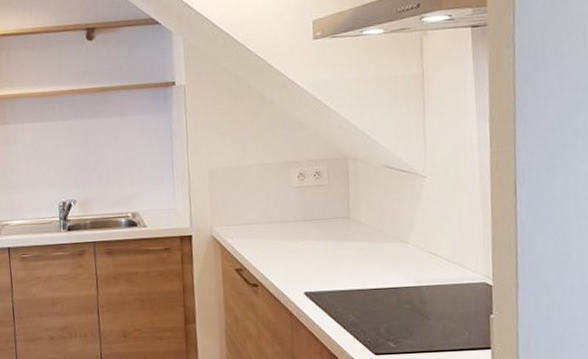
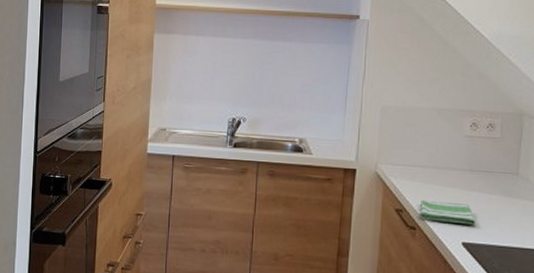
dish towel: none [258,254,316,276] -> present [419,199,476,224]

